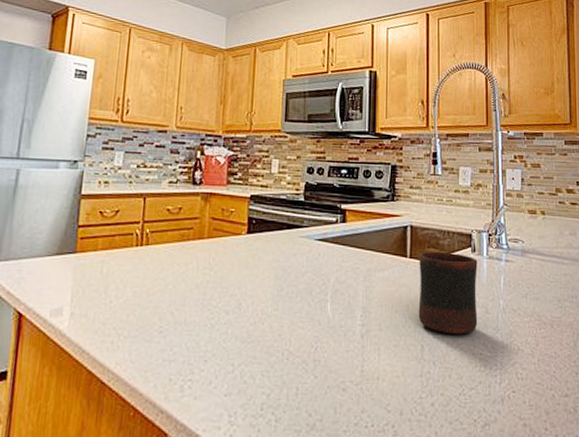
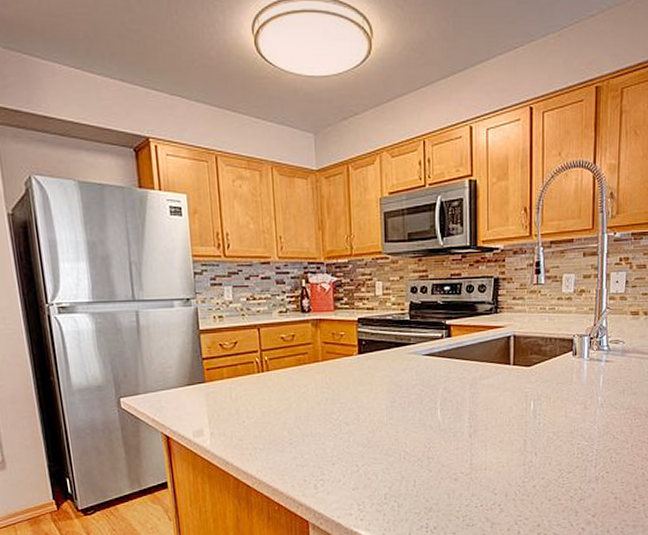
mug: present [418,252,478,334] -> none [521,357,578,429]

